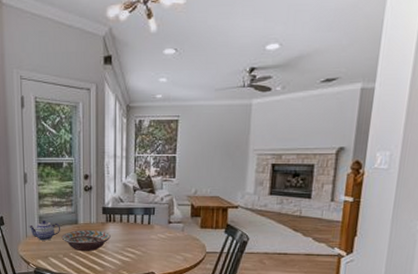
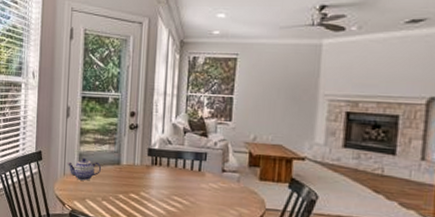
decorative bowl: present [61,230,111,252] -> none [101,171,156,197]

